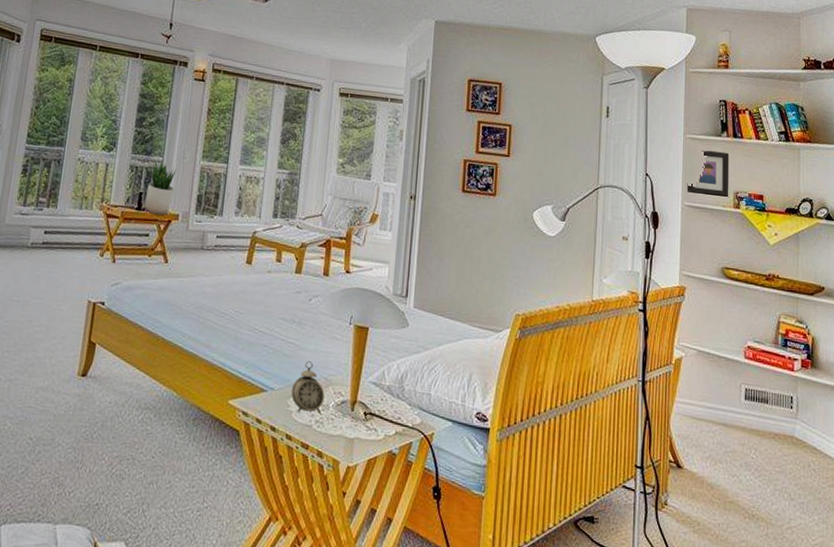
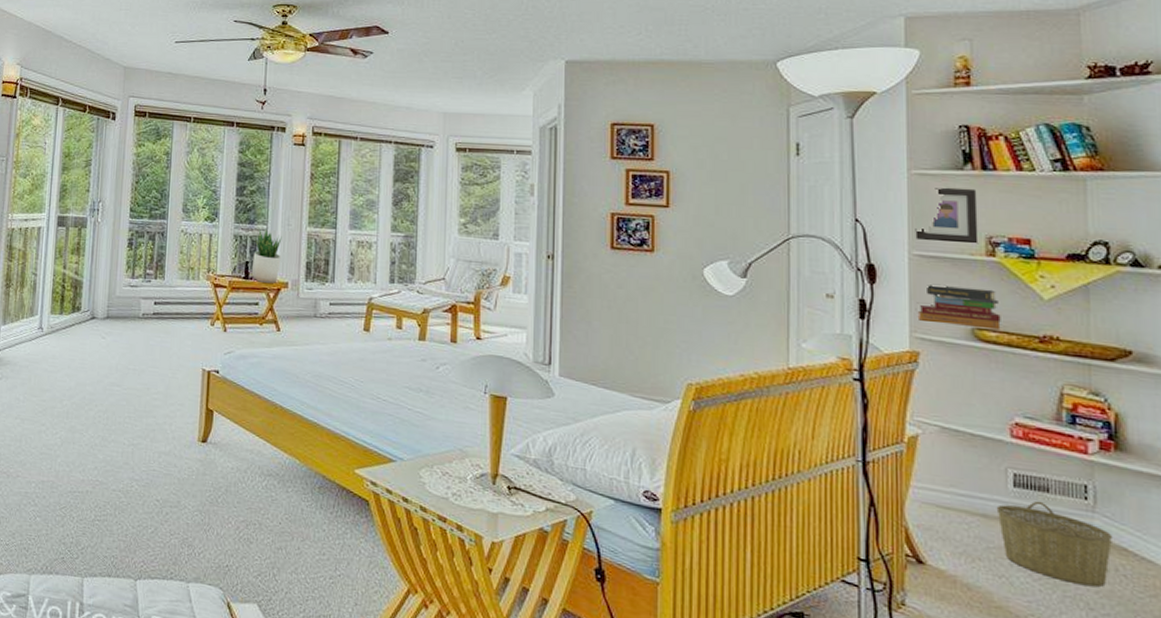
alarm clock: present [291,361,325,415] -> none [422,431,461,488]
books: none [684,231,741,269] -> present [915,285,1001,330]
basket: none [732,410,808,481] -> present [996,500,1113,587]

